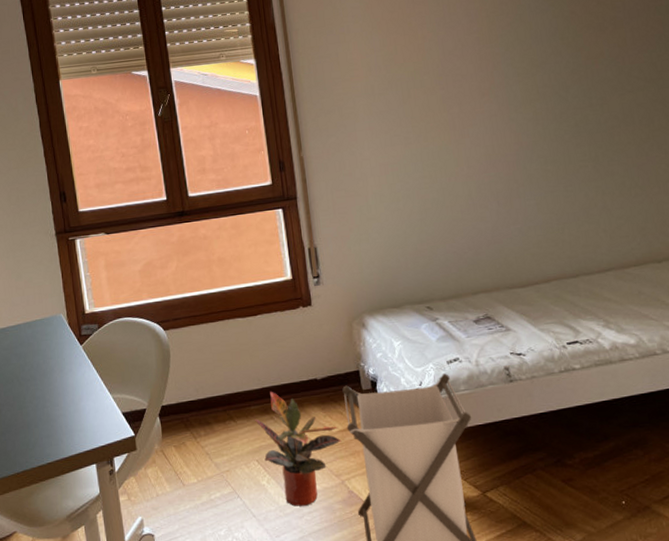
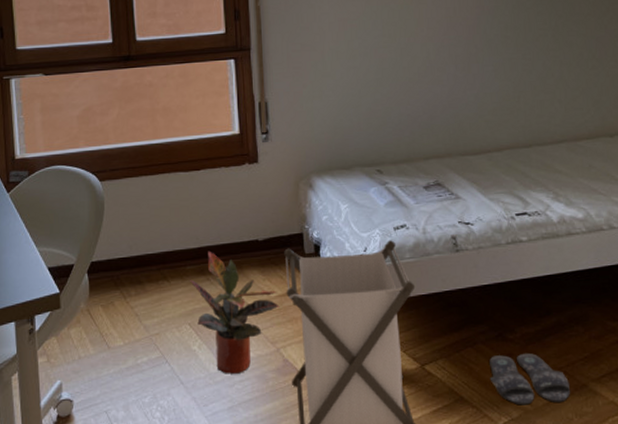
slippers: none [550,477,633,528] -> present [489,353,570,405]

